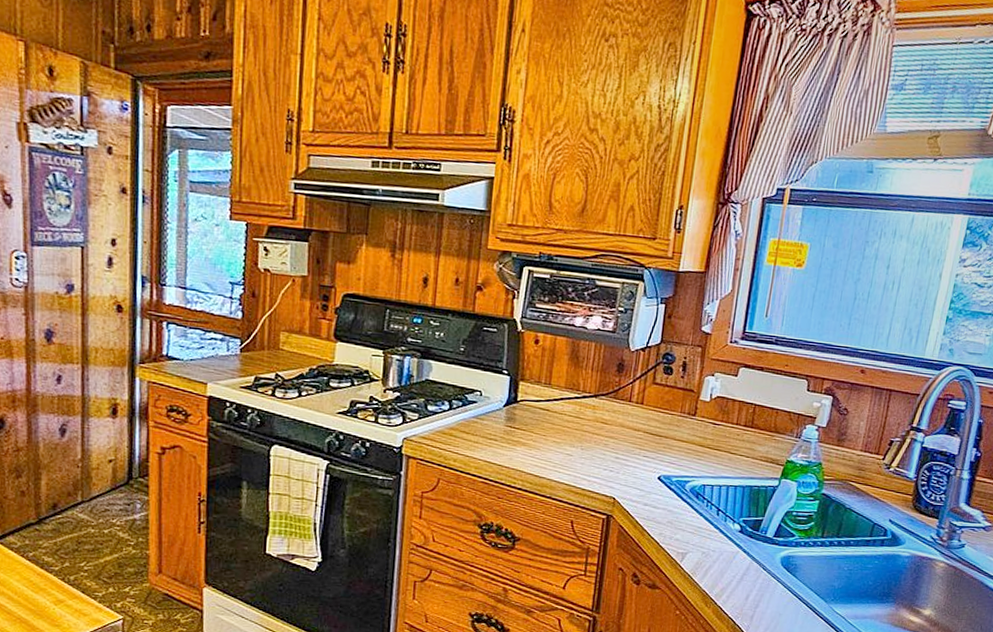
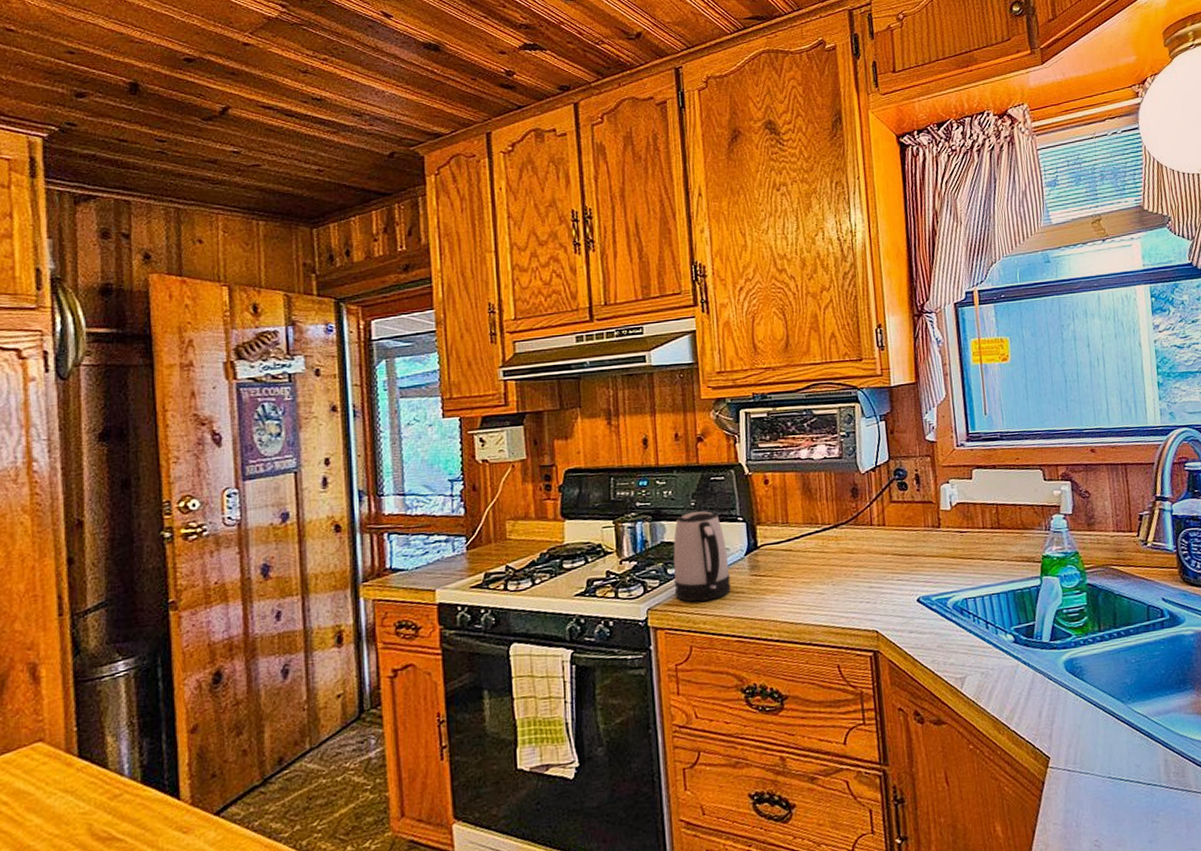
kettle: none [431,356,488,442] -> present [673,511,731,602]

